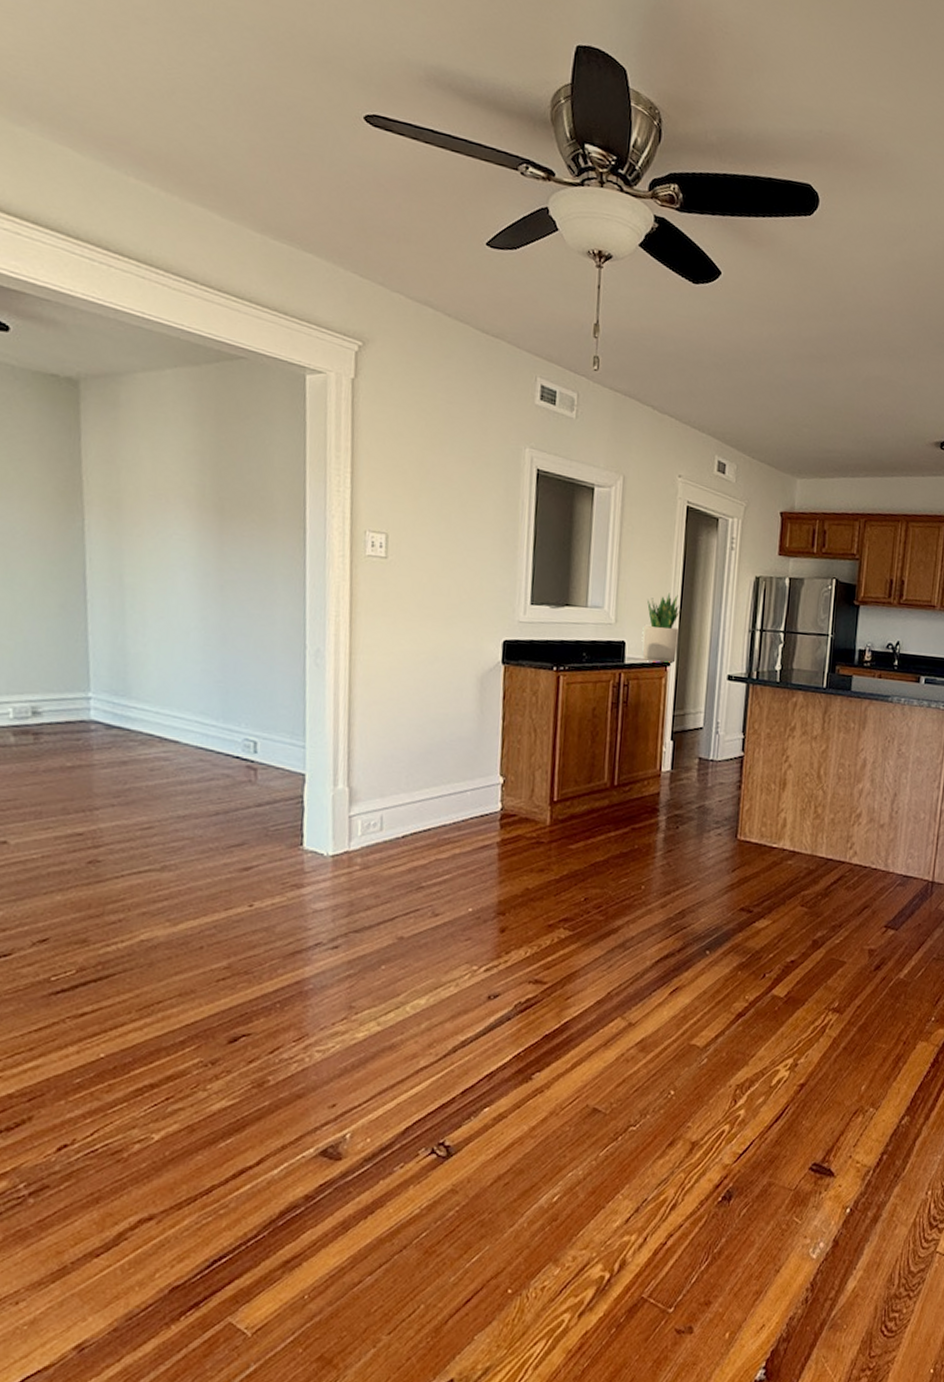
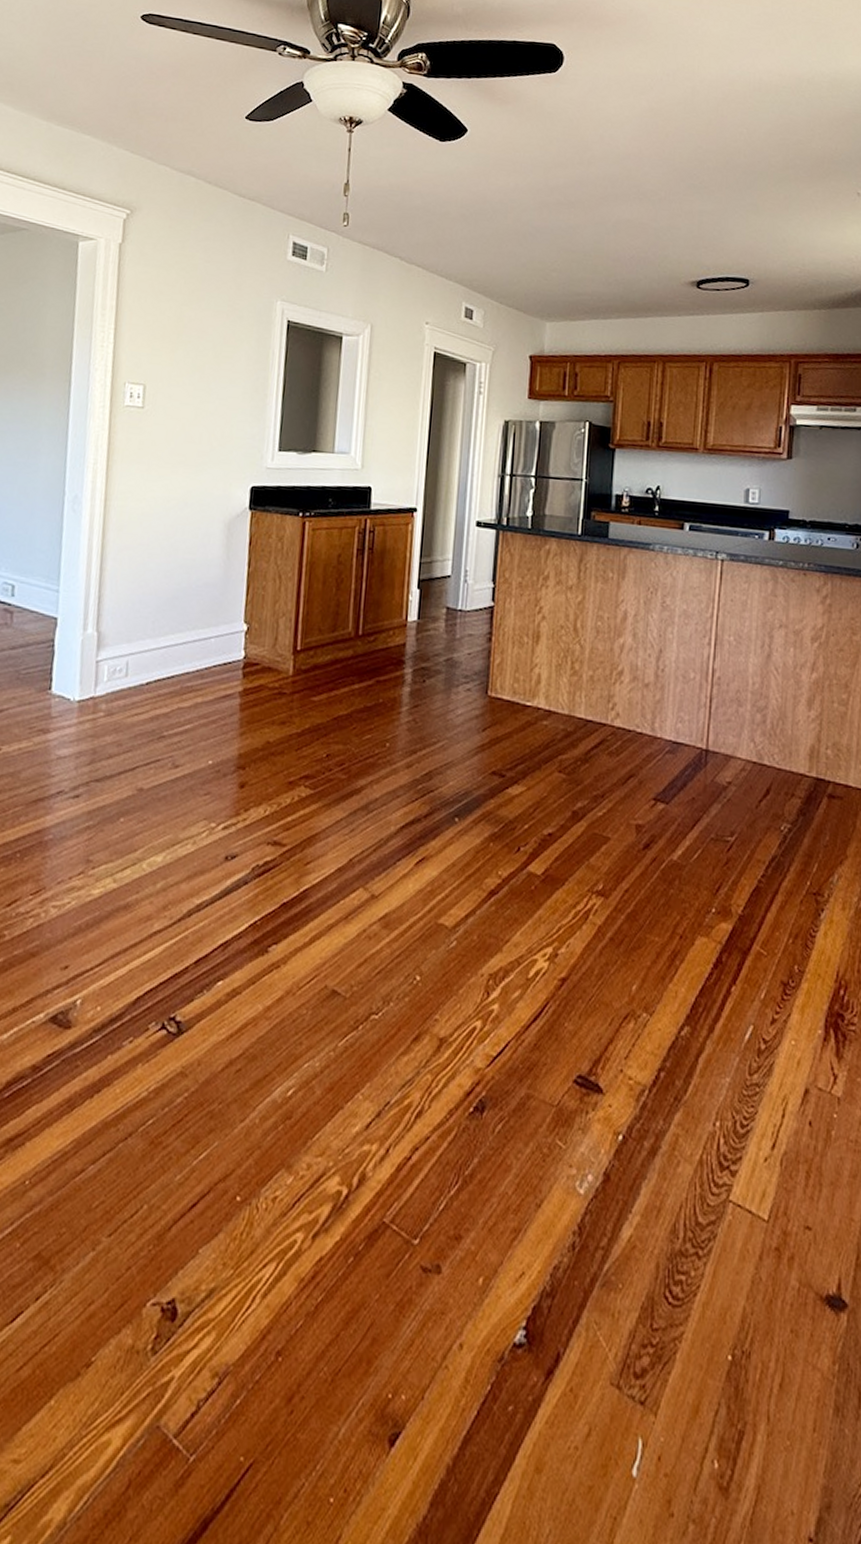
planter: present [642,593,681,663] -> none [389,438,429,509]

